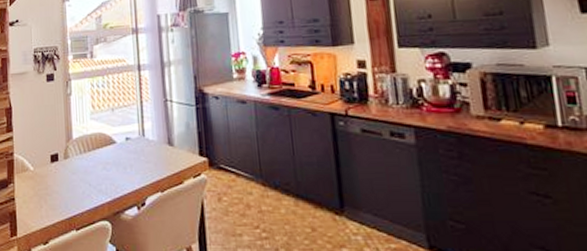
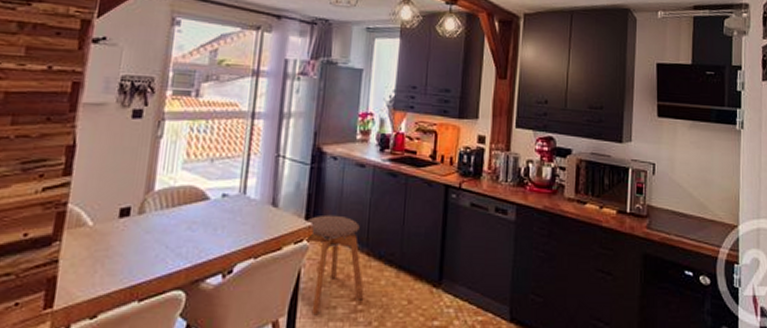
stool: none [199,149,267,243] -> present [302,214,364,316]

